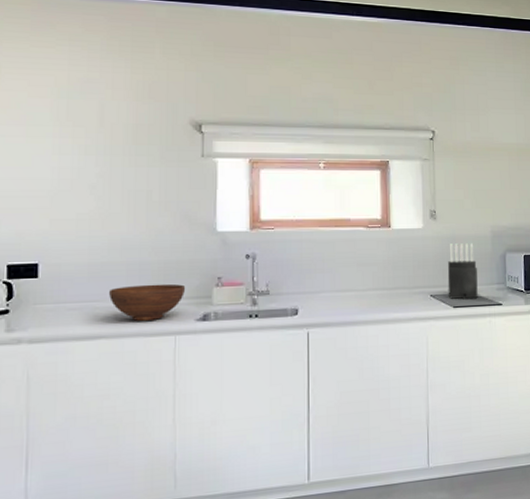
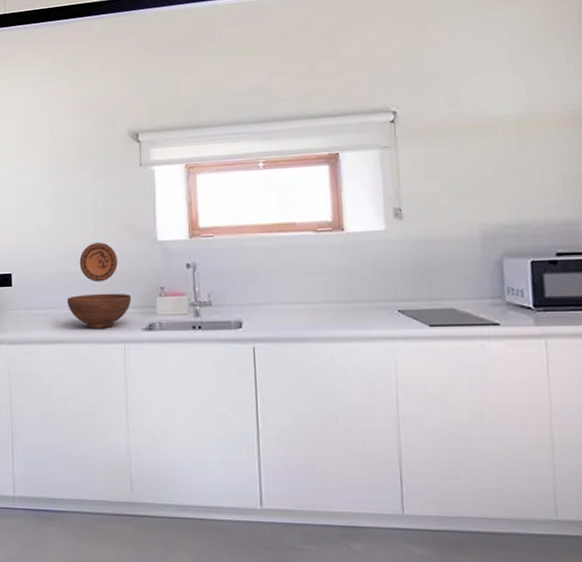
decorative plate: none [126,231,172,273] -> present [79,242,118,282]
knife block: present [447,243,478,300] -> none [420,247,464,317]

